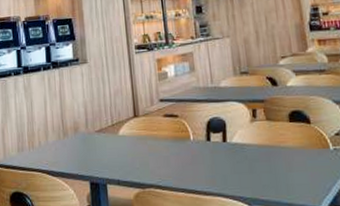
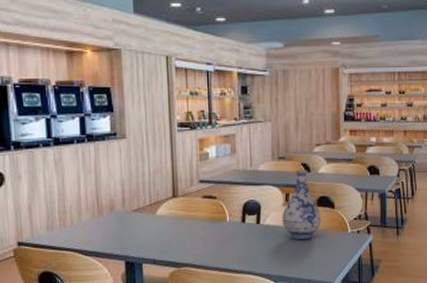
vase: none [250,84,296,158] -> present [282,170,321,239]

